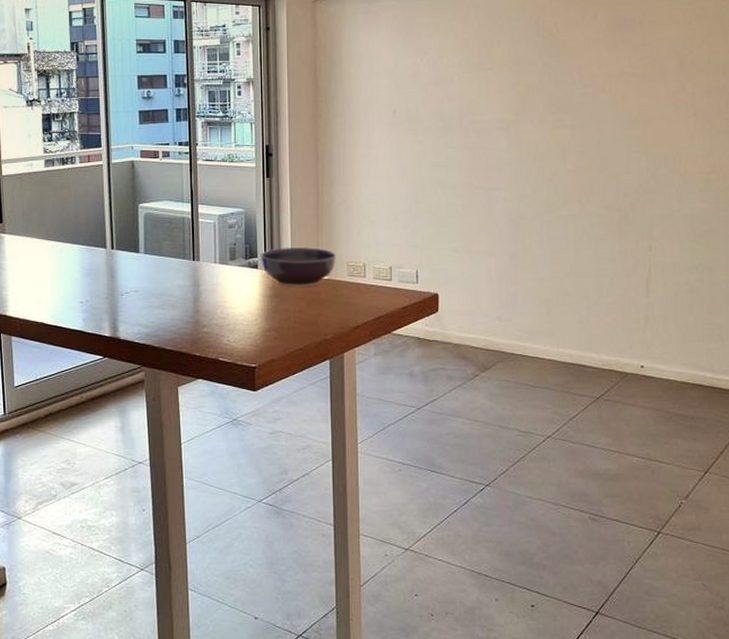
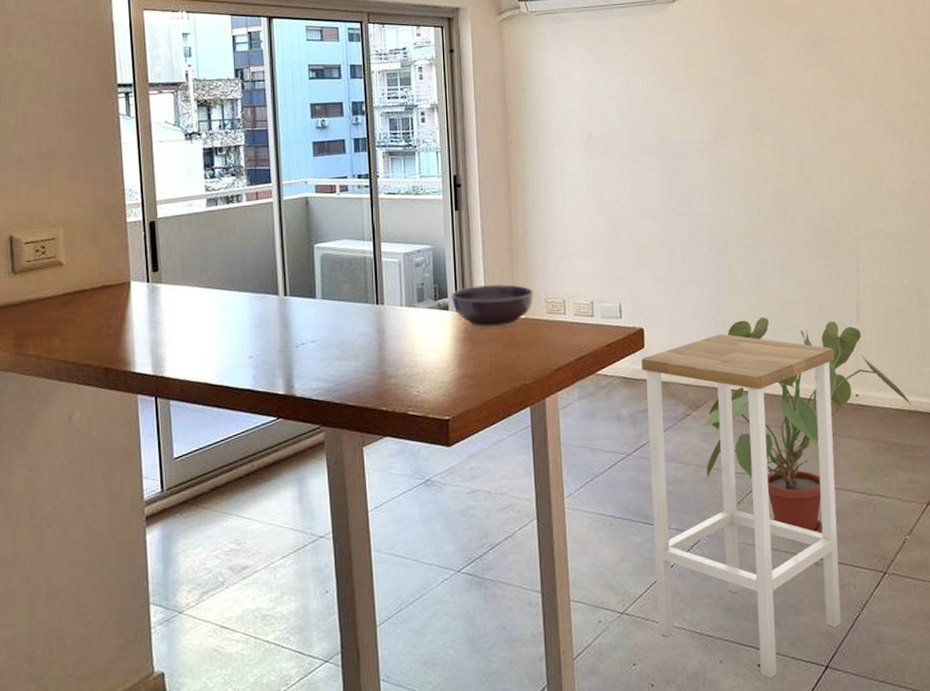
bar stool: none [435,302,623,618] -> present [641,334,842,679]
house plant: none [486,288,701,492] -> present [698,316,917,533]

